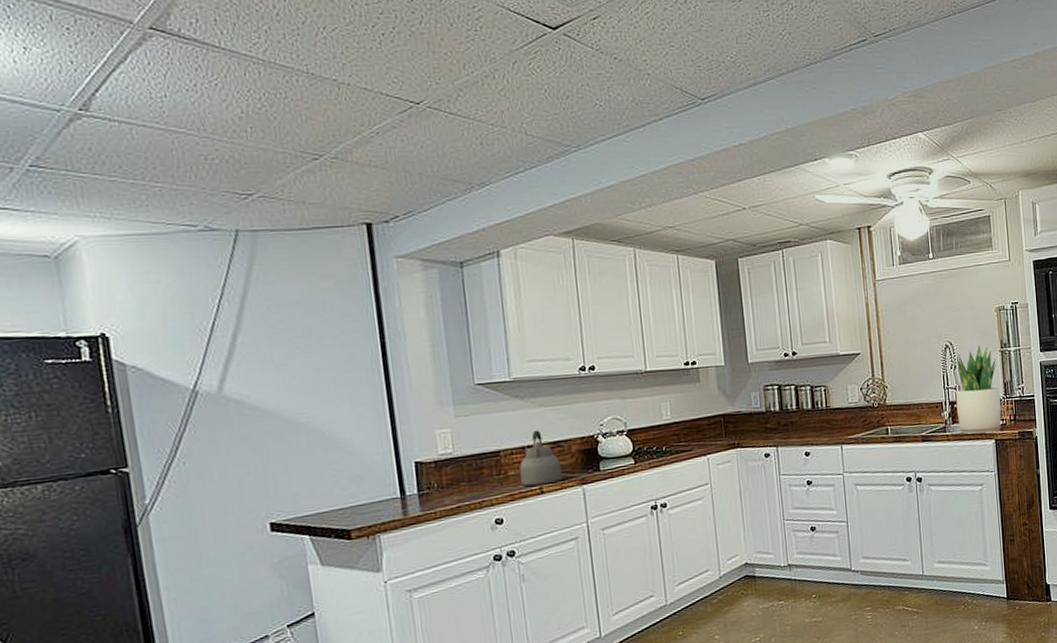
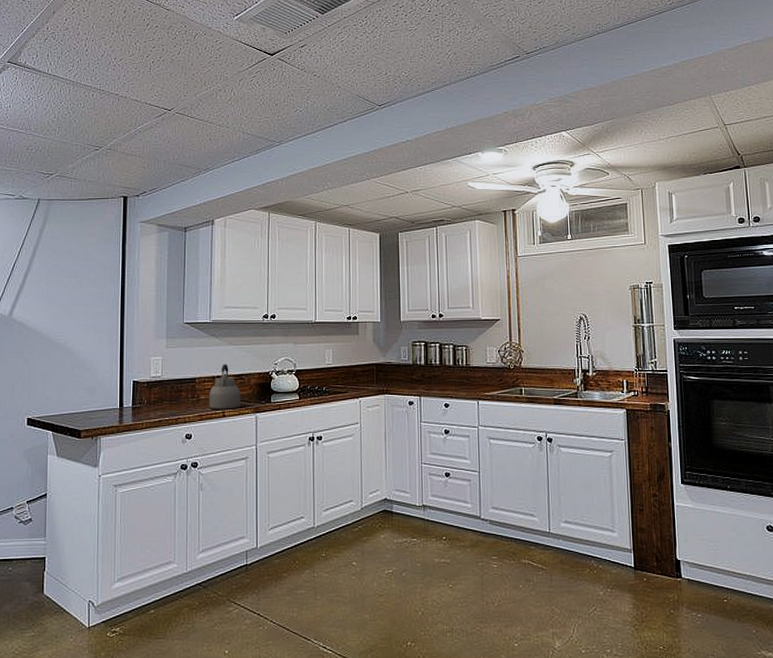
planter: present [955,345,1002,435] -> none [588,320,633,403]

